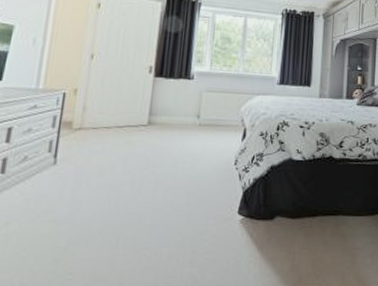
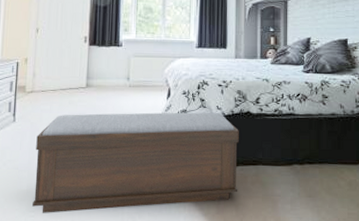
bench: none [71,155,320,275] -> present [32,112,239,213]

